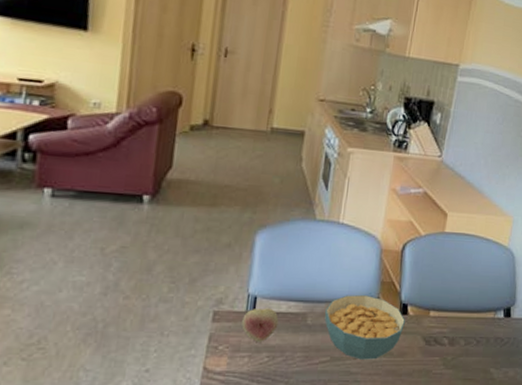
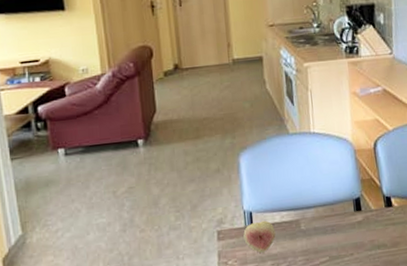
cereal bowl: present [324,295,405,360] -> none [315,194,392,256]

